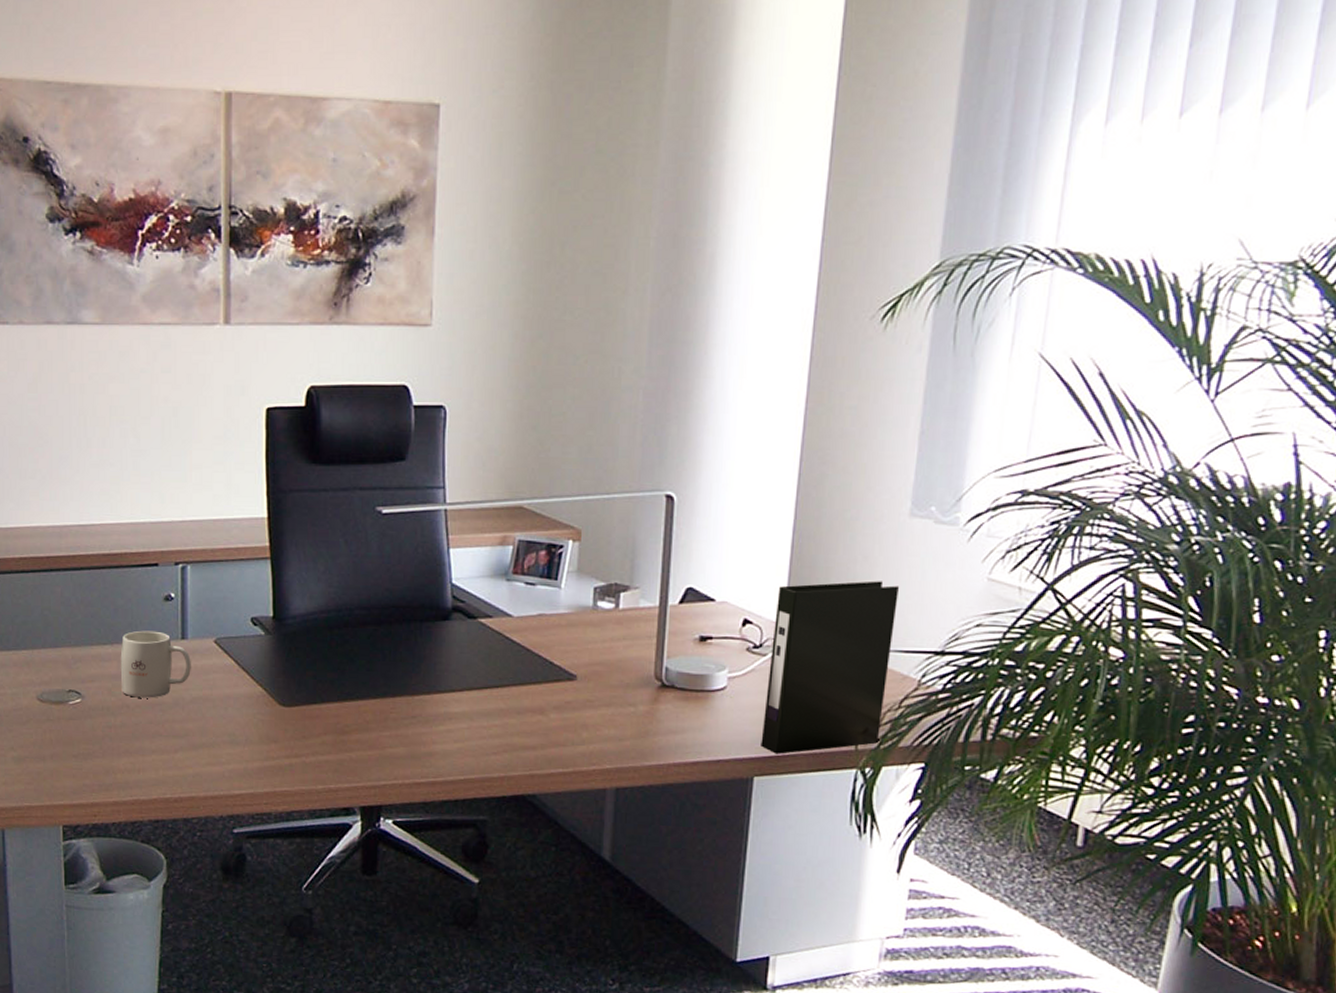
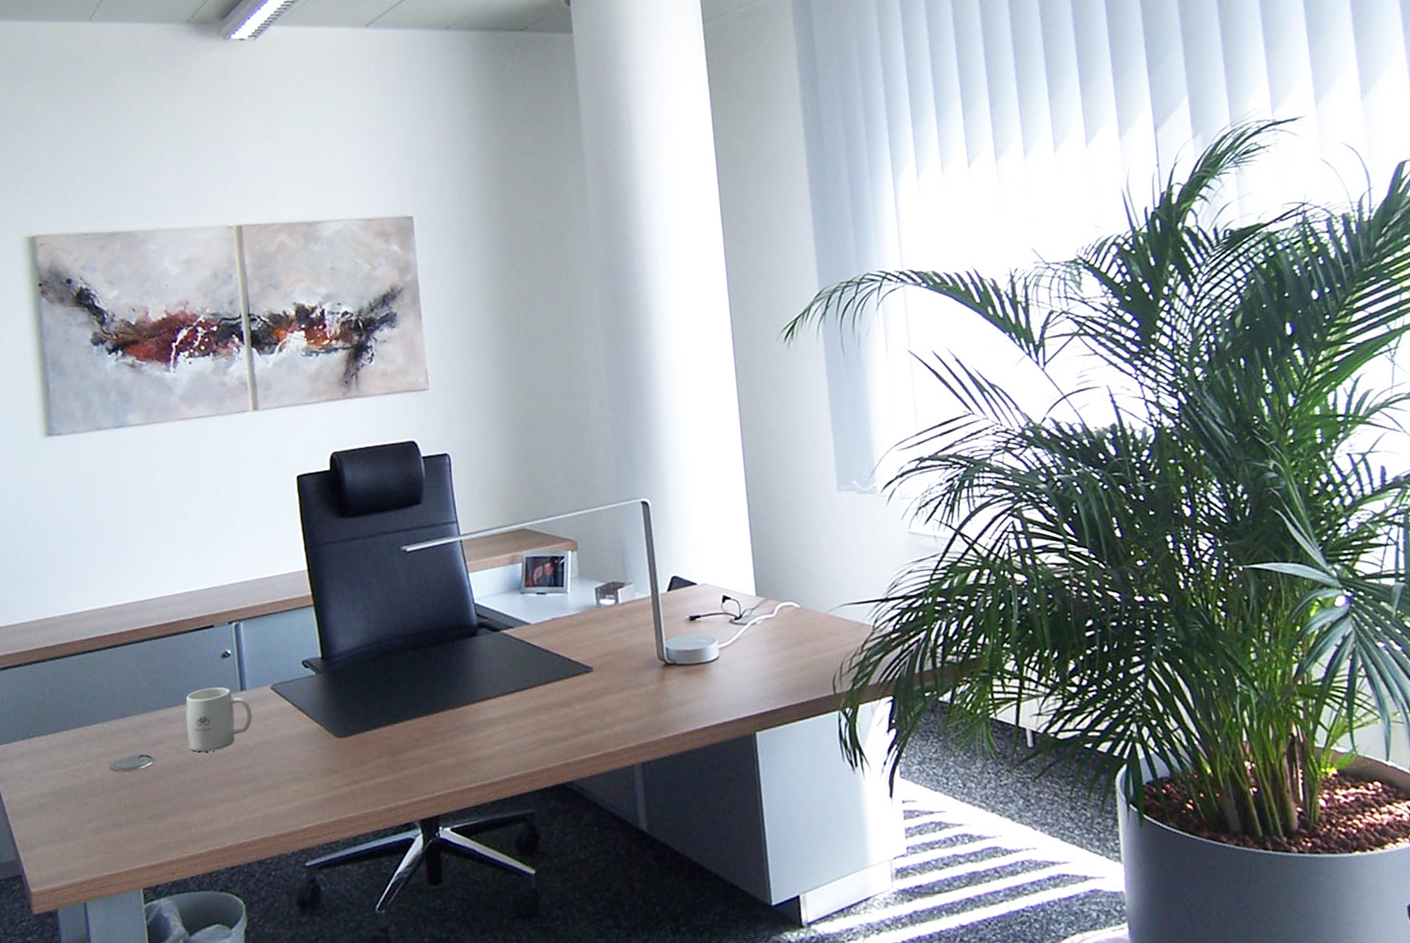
binder: present [761,581,900,754] -> none [746,547,851,709]

